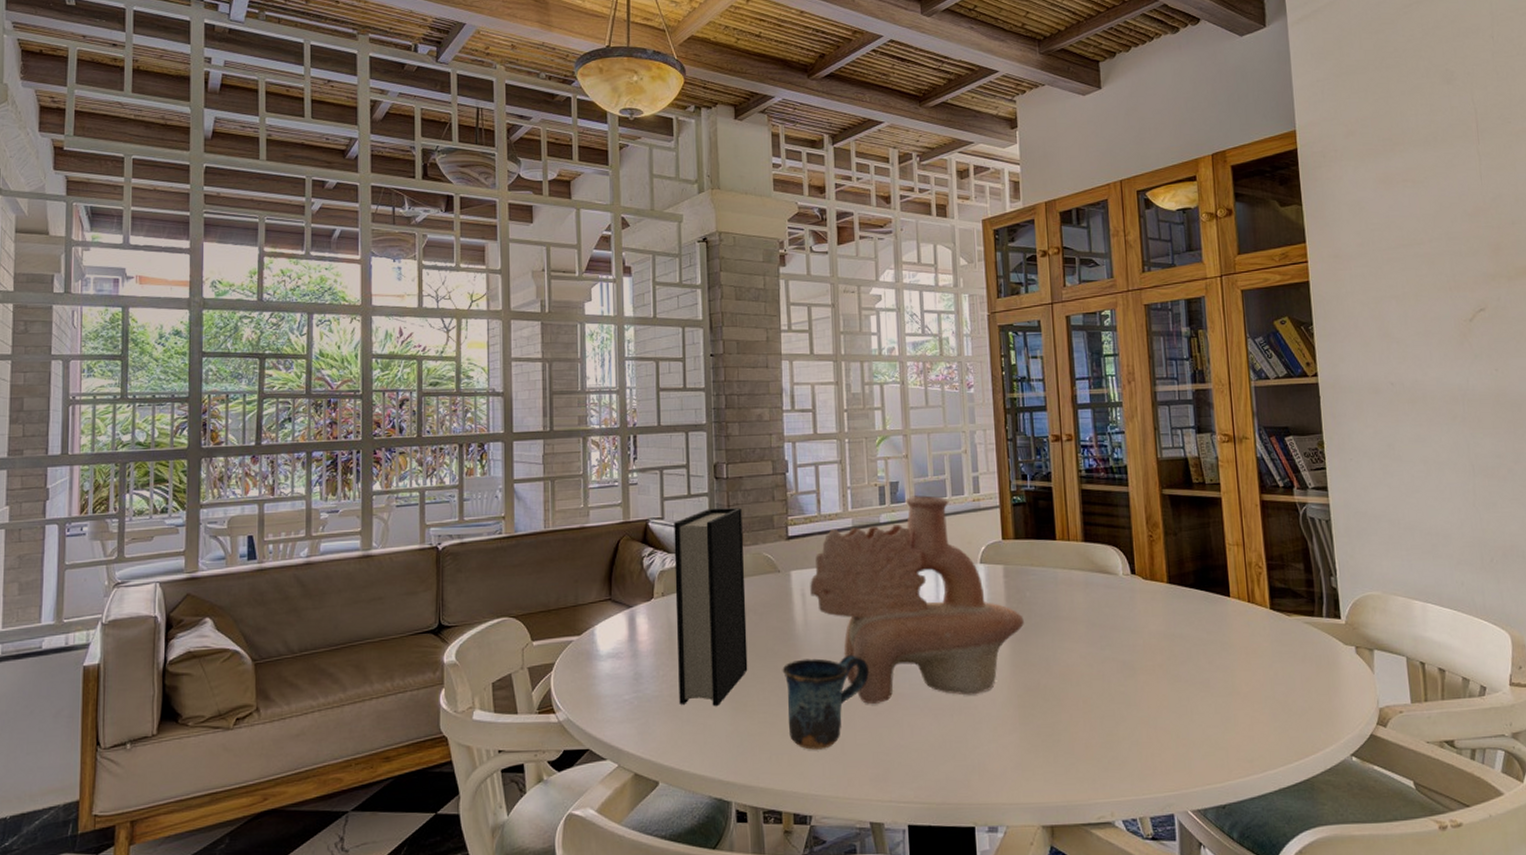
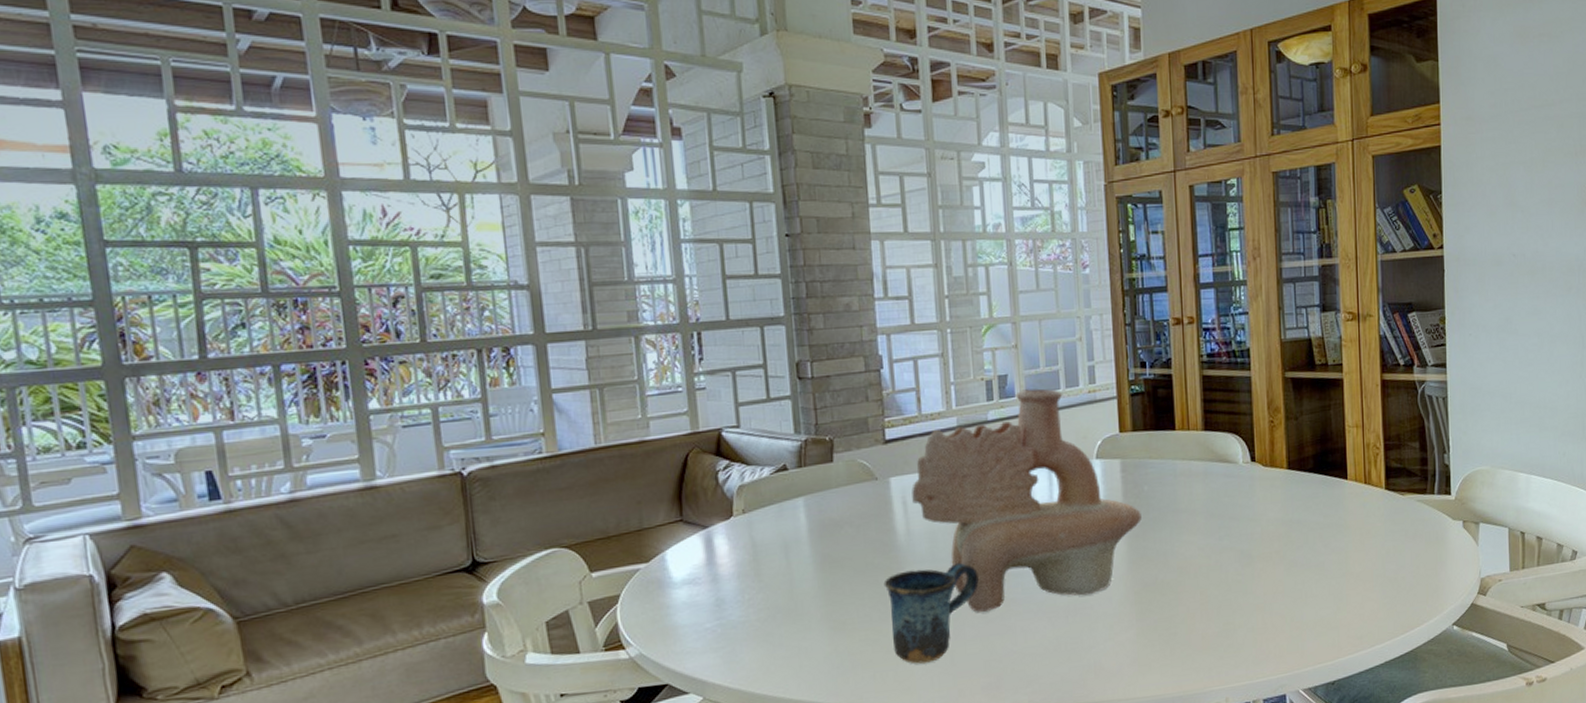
book: present [674,508,748,706] -> none [752,410,846,629]

